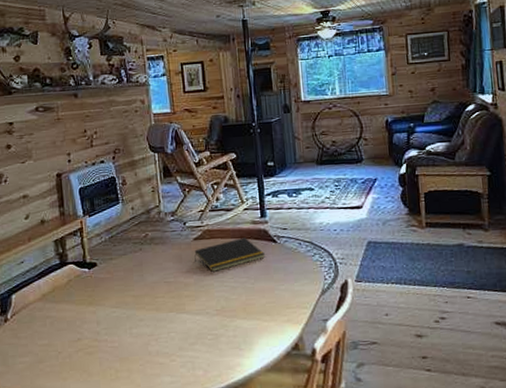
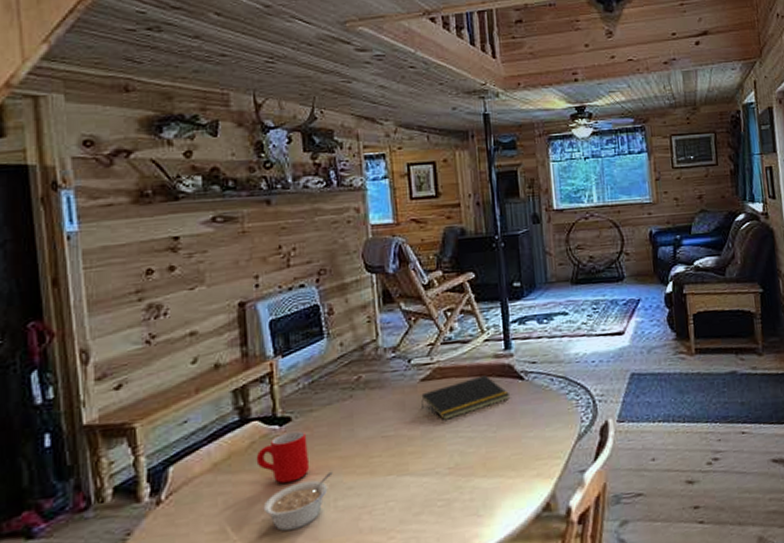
mug: none [72,273,111,312] -> present [256,430,310,483]
legume: none [78,306,128,349] -> present [263,471,333,532]

